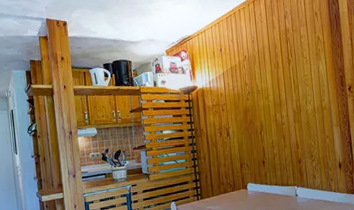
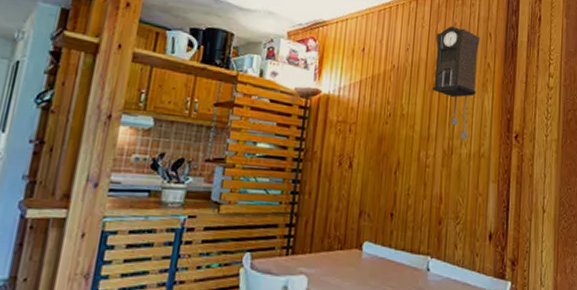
pendulum clock: none [273,14,312,100] -> present [432,26,480,140]

